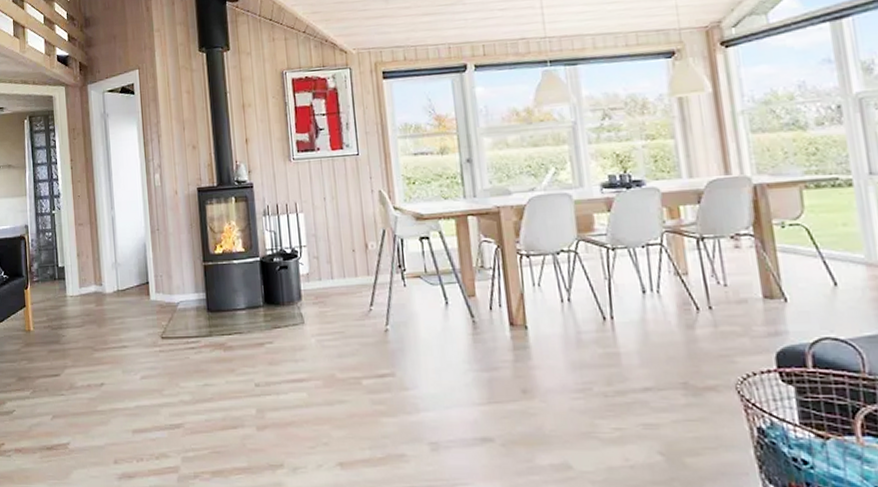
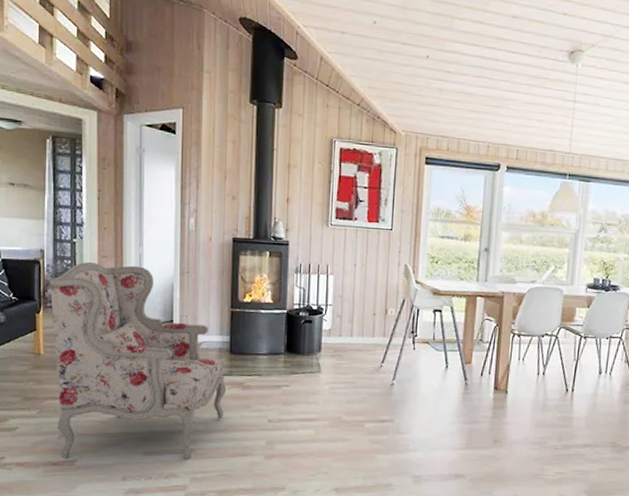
armchair: none [35,229,209,442] -> present [50,262,227,461]

